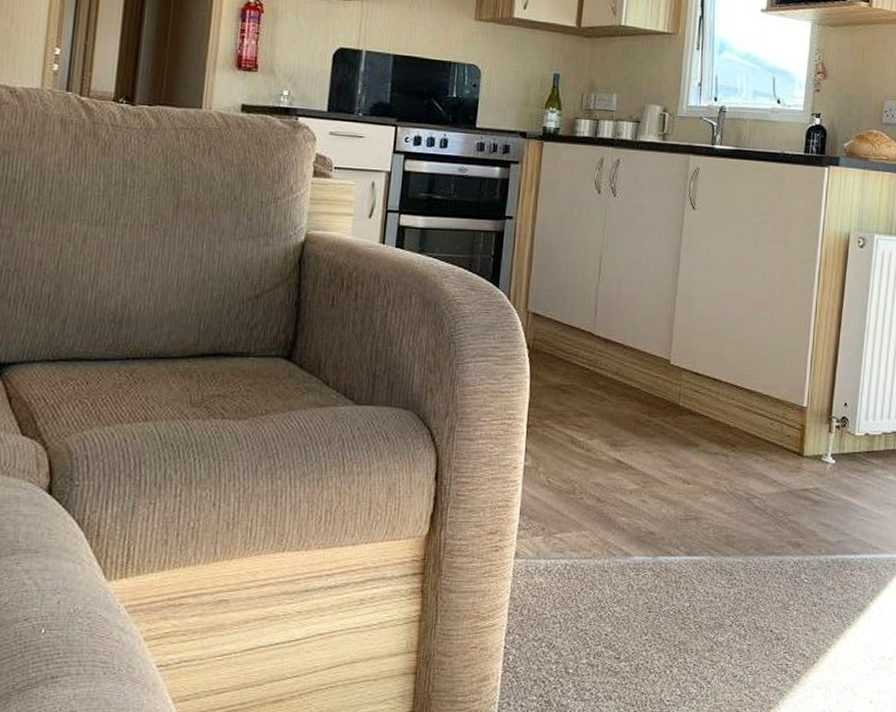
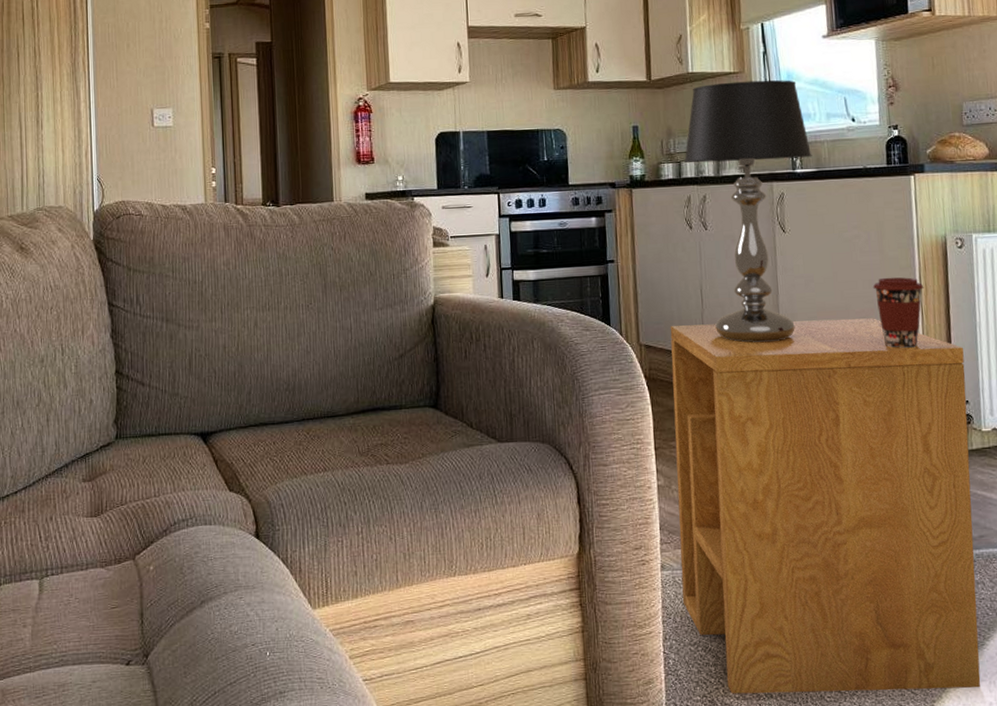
side table: none [532,294,850,696] -> present [670,318,981,694]
table lamp: none [603,41,733,324] -> present [684,79,813,343]
coffee cup: none [772,268,822,344] -> present [872,277,924,348]

